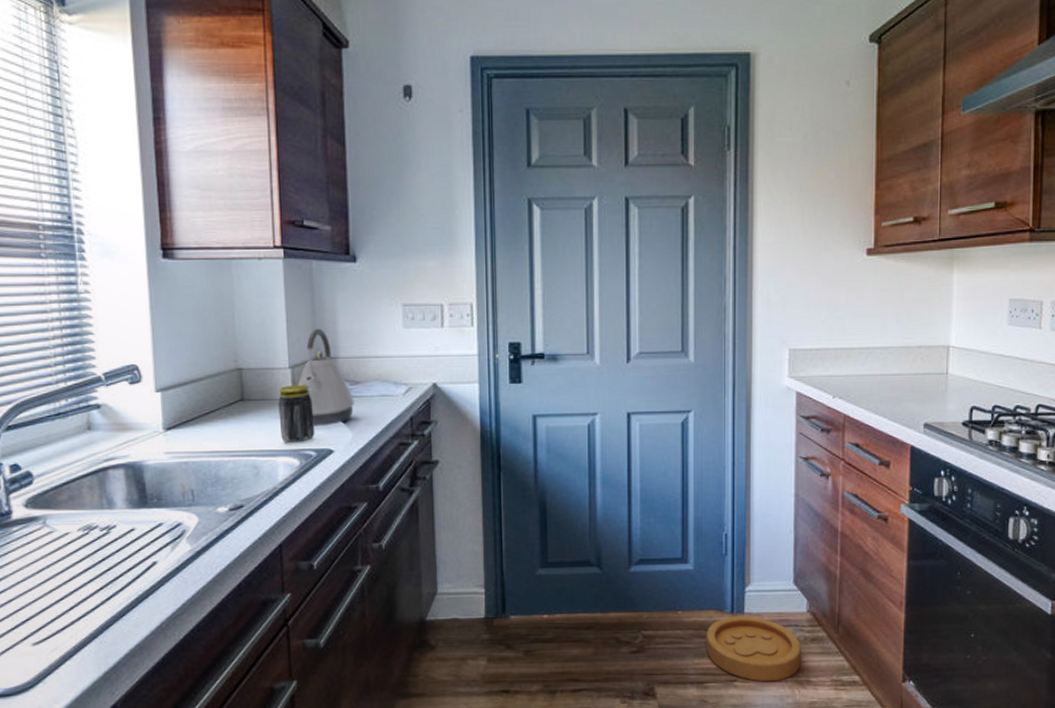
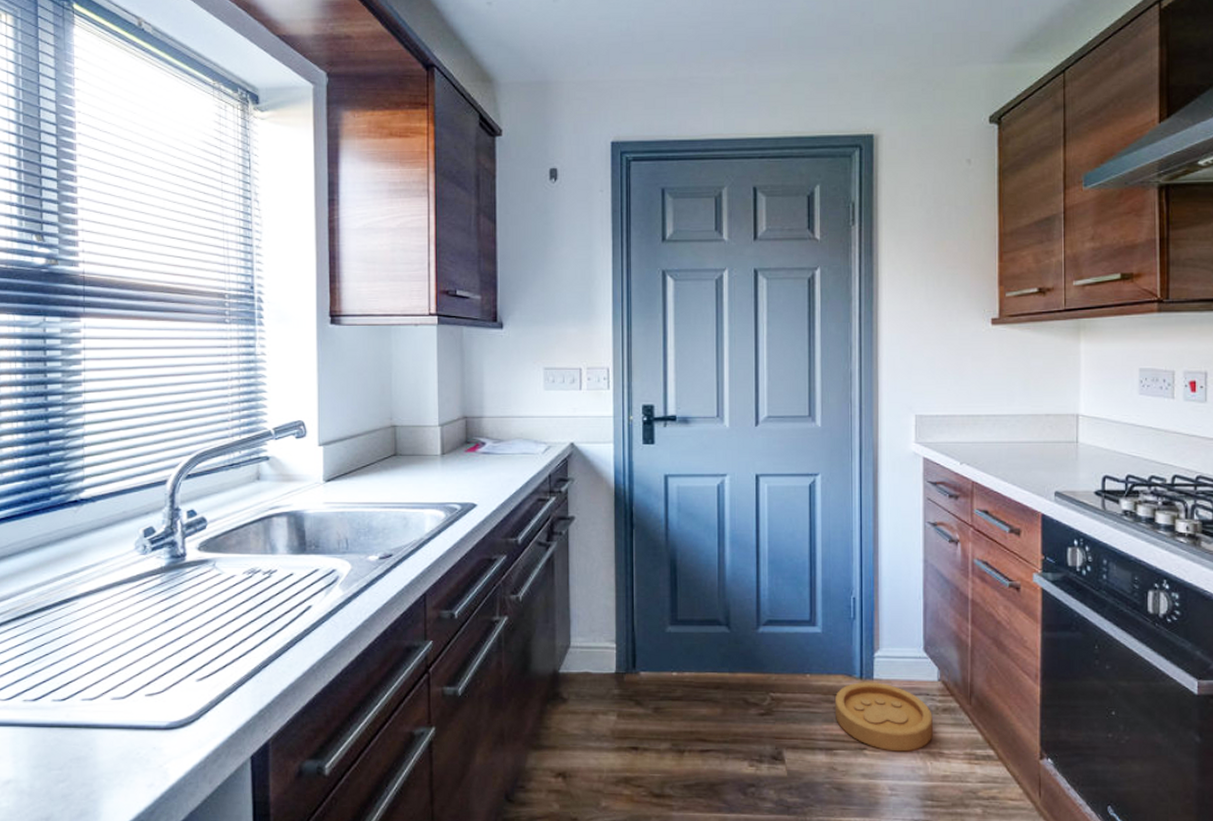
jar: present [278,384,315,444] -> none [428,441,460,497]
kettle: present [297,328,355,427] -> none [446,389,497,481]

